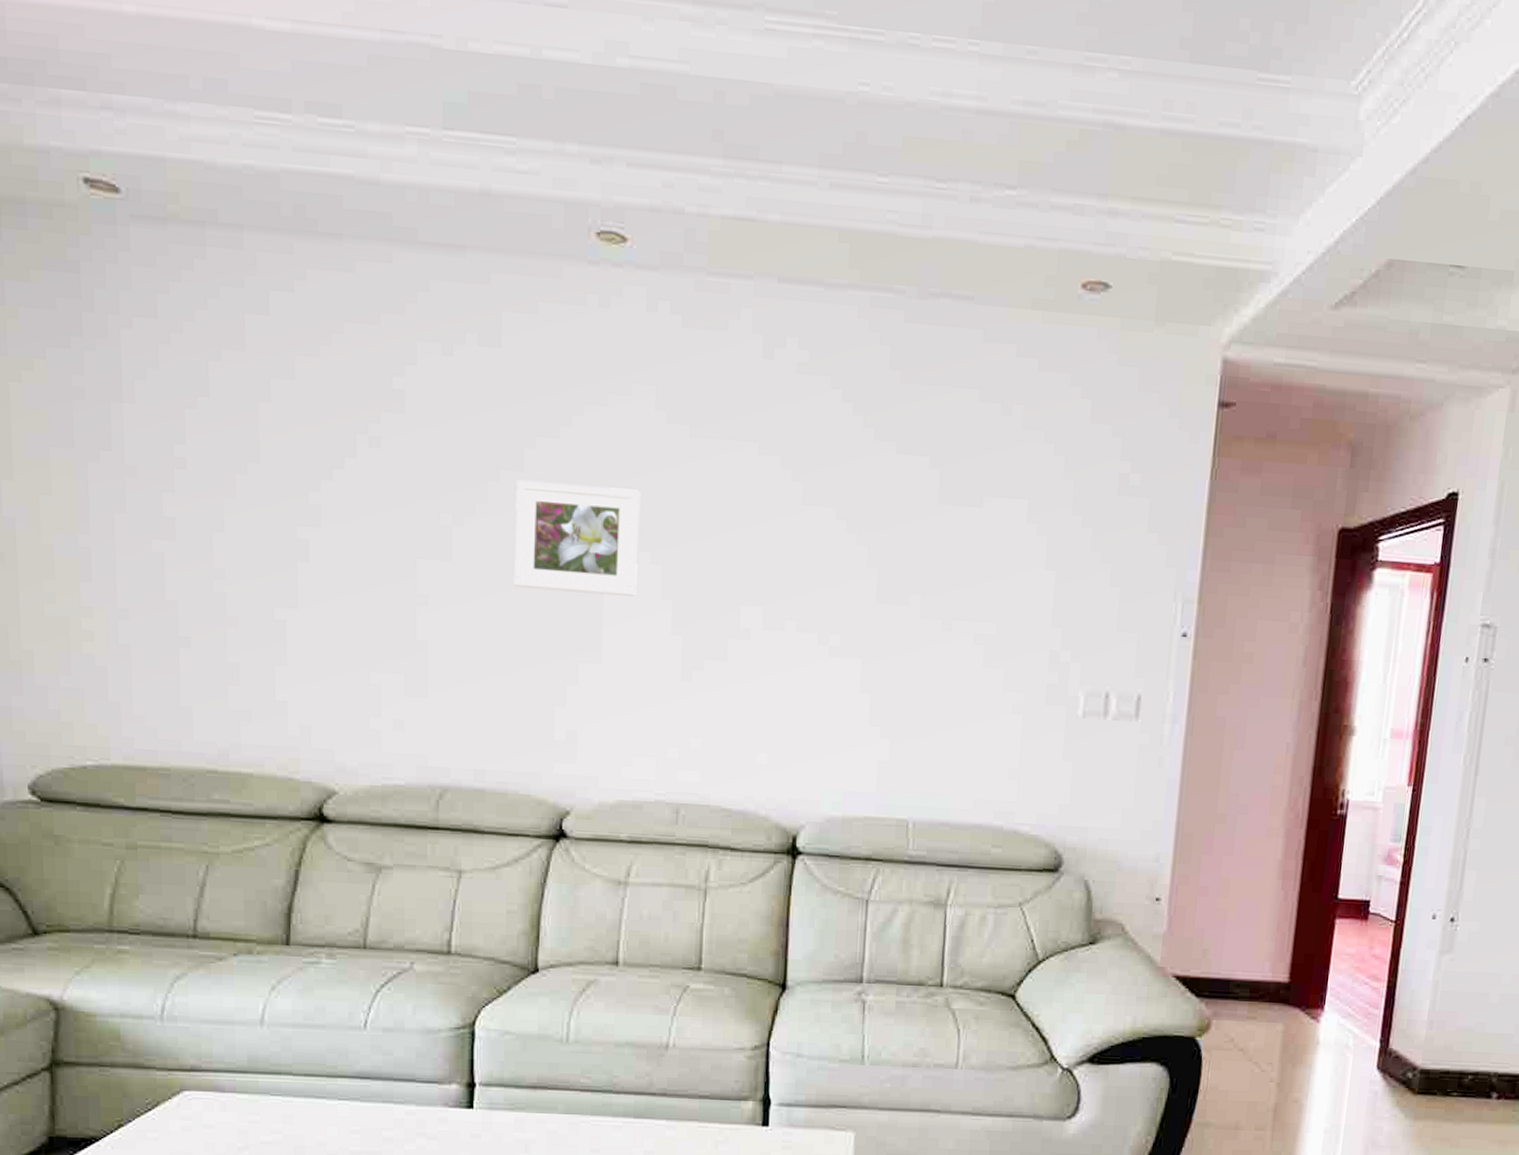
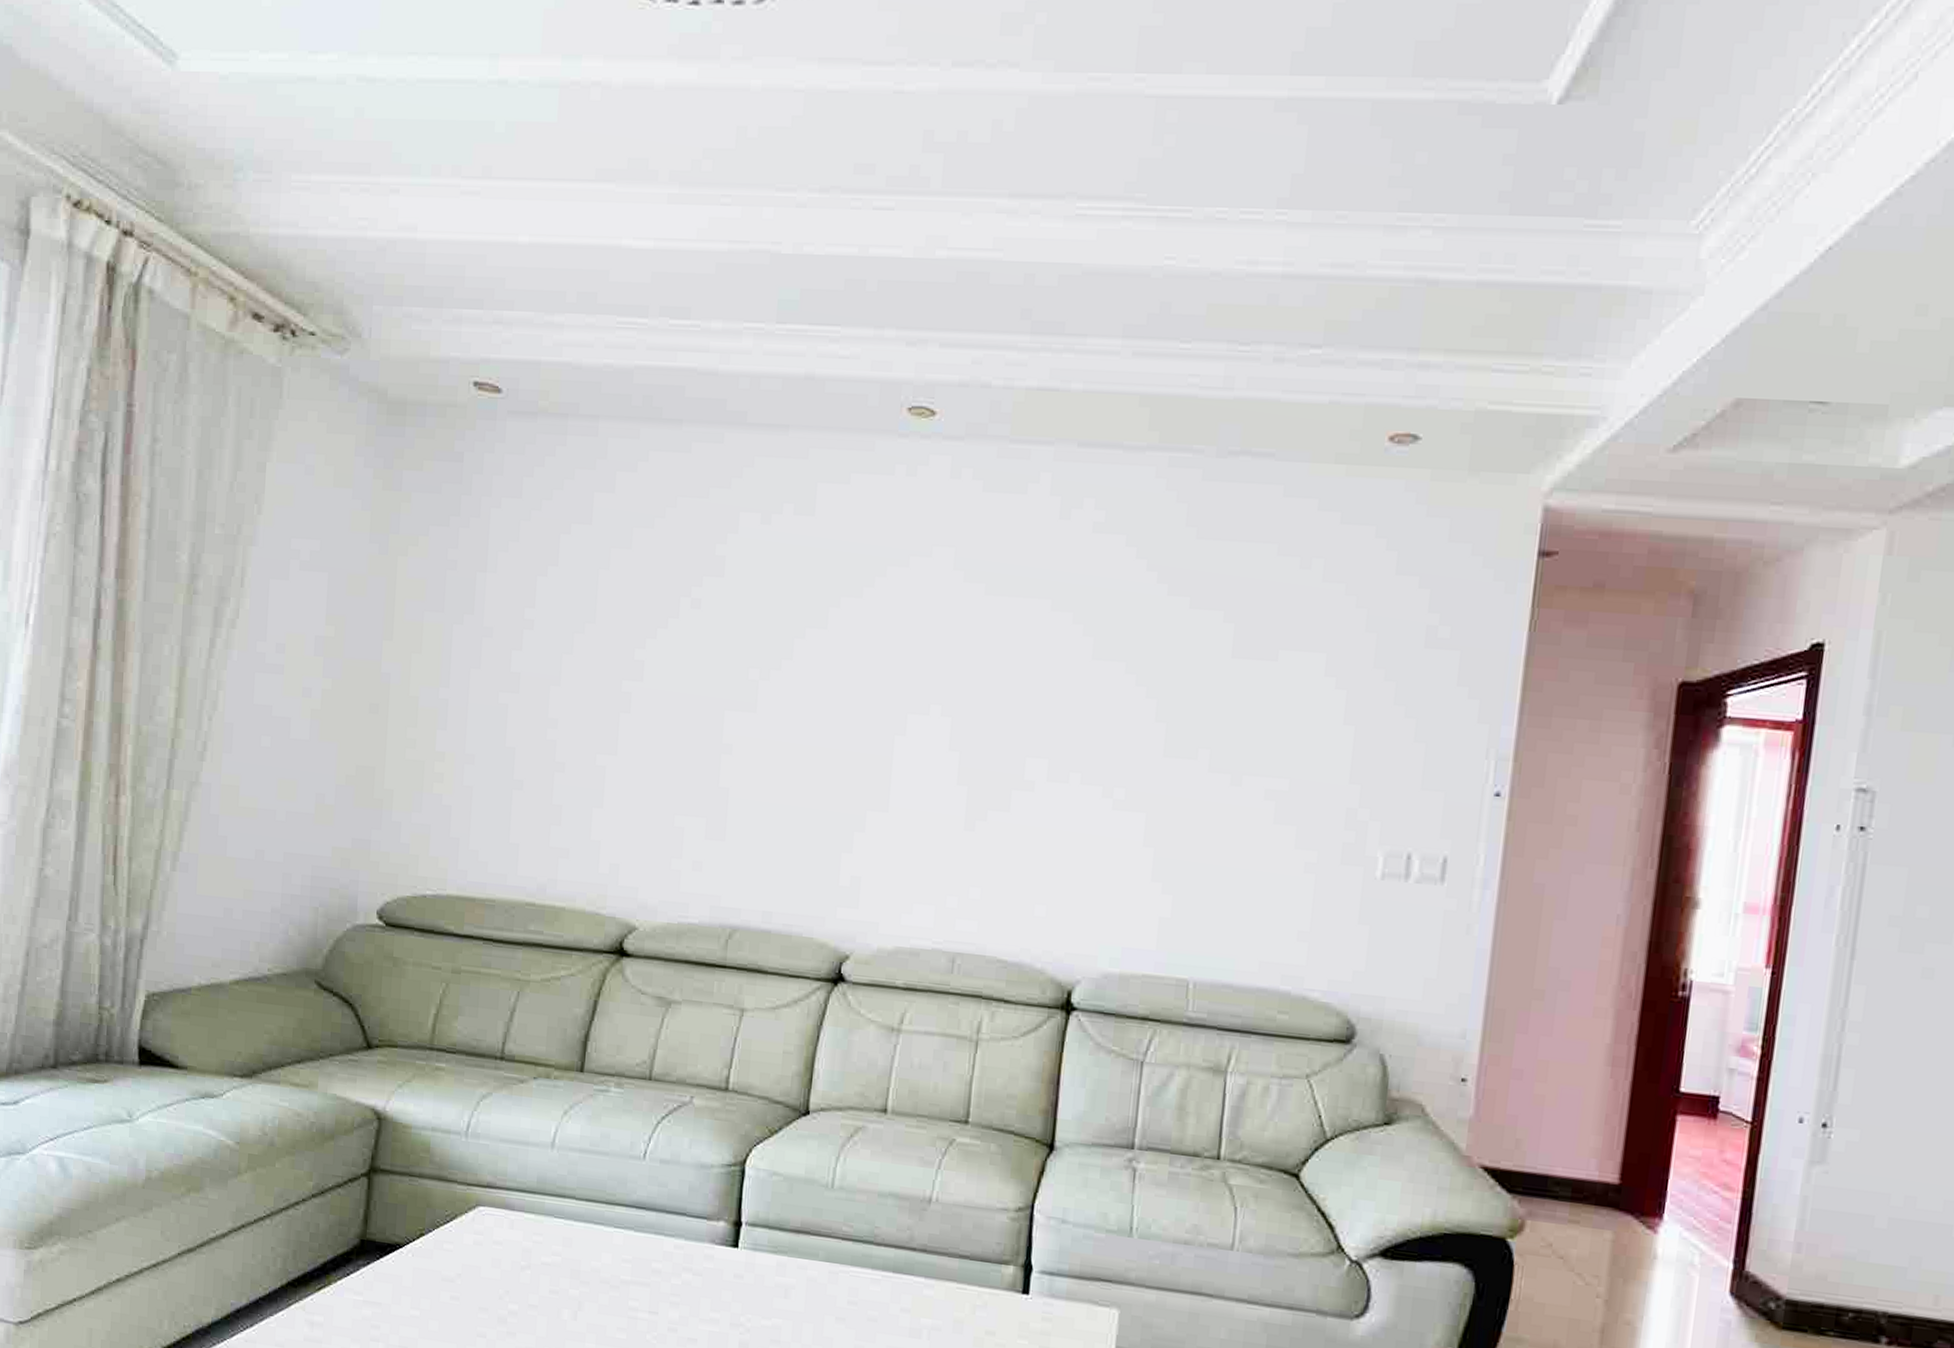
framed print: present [513,479,641,596] -> none [811,636,935,748]

